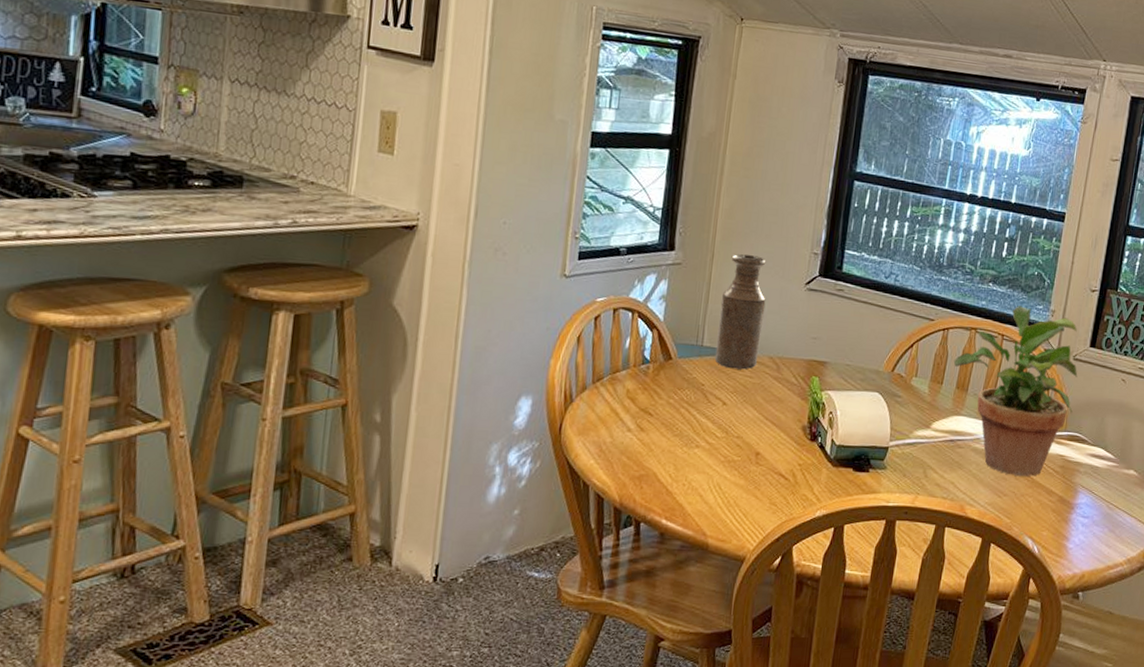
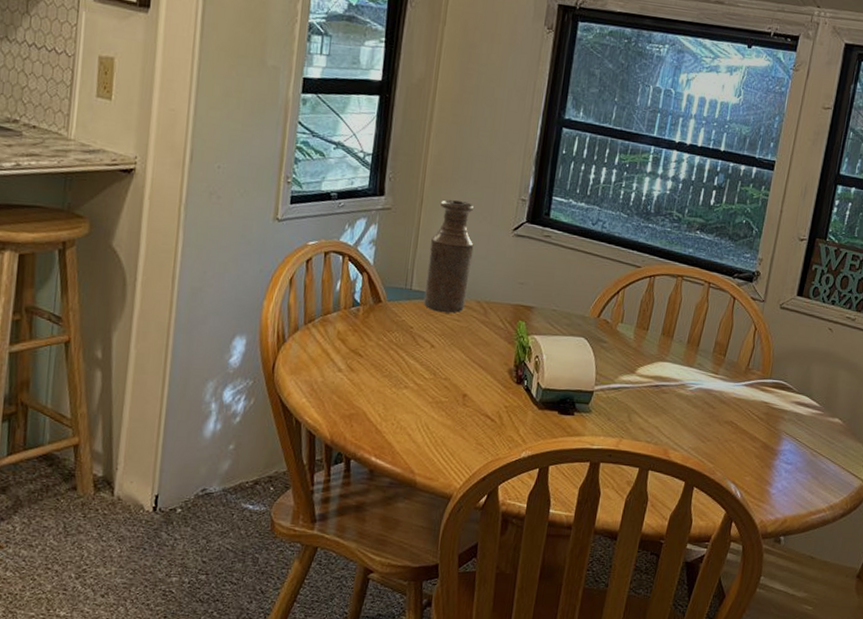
potted plant: present [953,306,1078,477] -> none [659,254,785,423]

